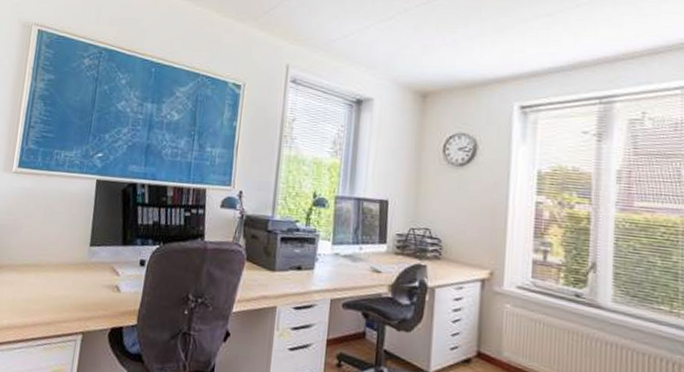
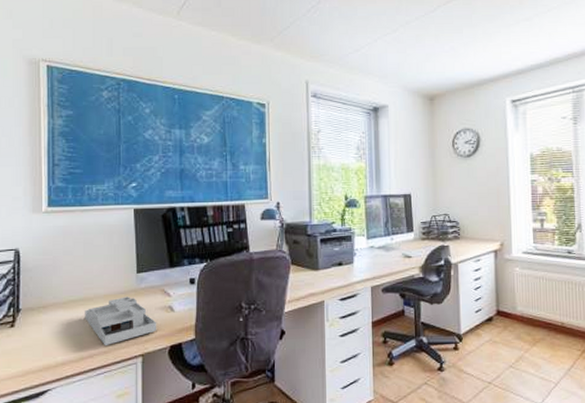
desk organizer: none [34,268,102,317] -> present [85,297,157,346]

